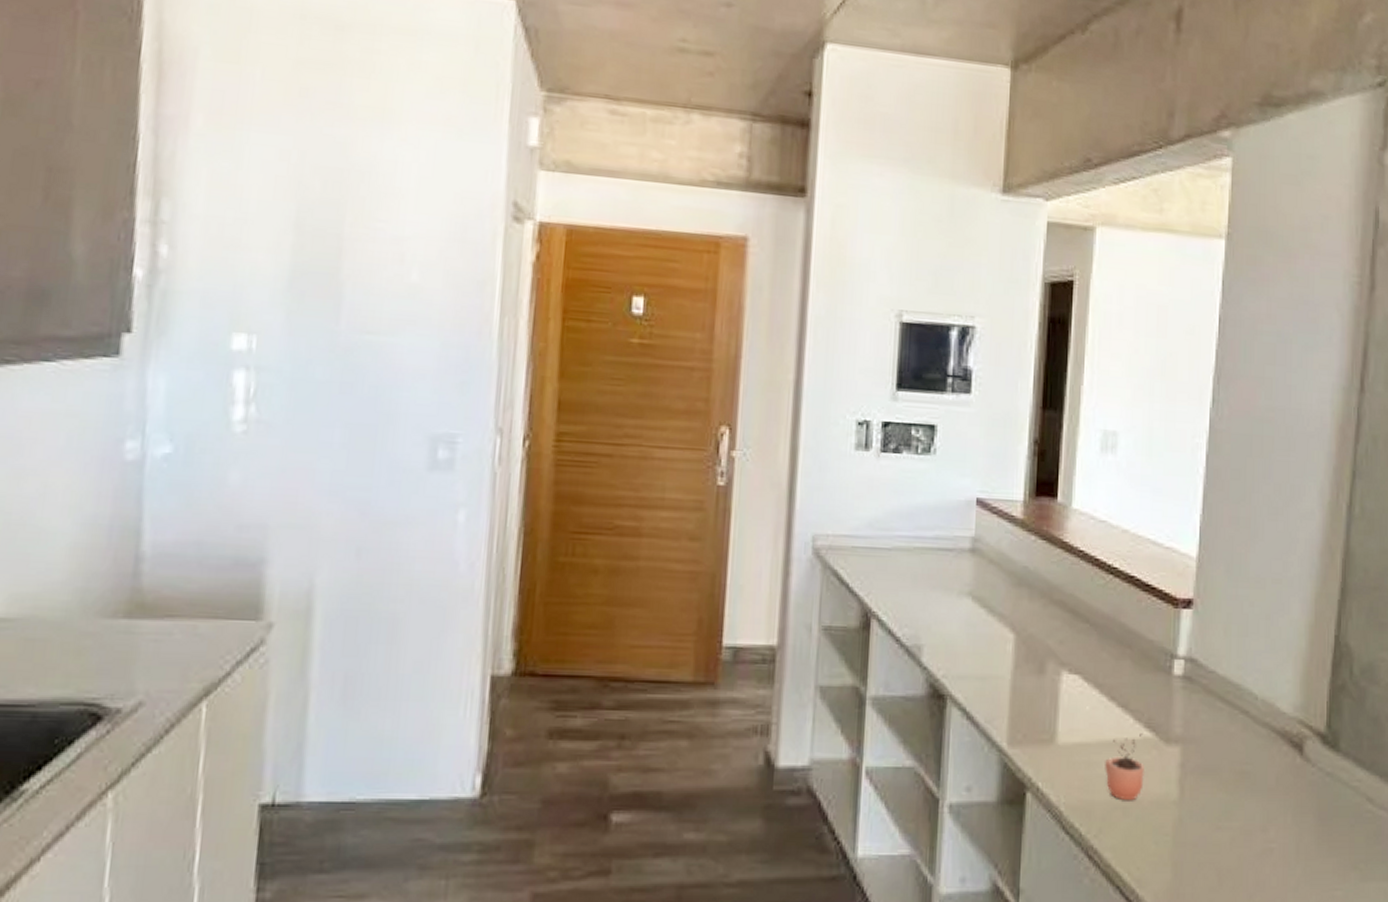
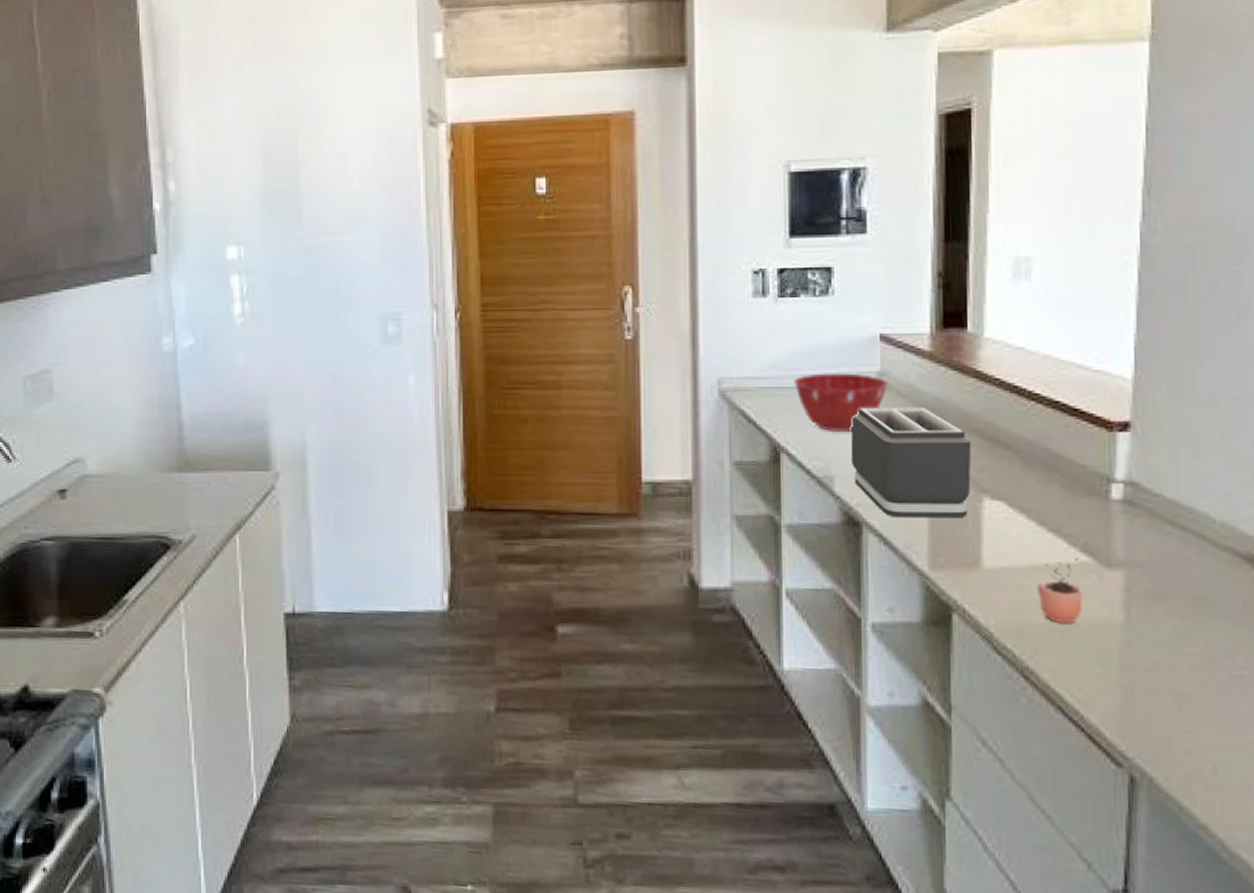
mixing bowl: none [889,535,982,600] -> present [793,373,889,433]
toaster: none [940,573,1055,693] -> present [850,407,972,519]

